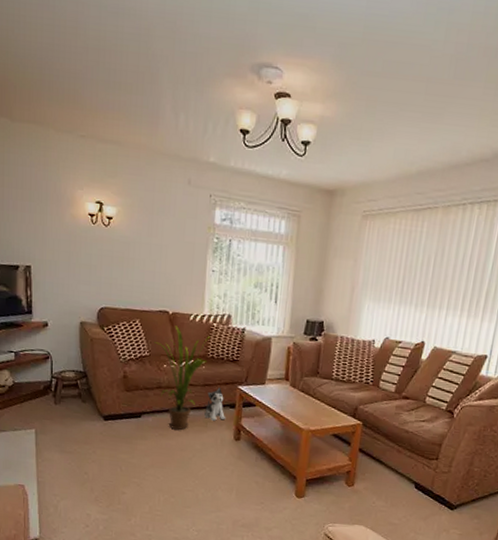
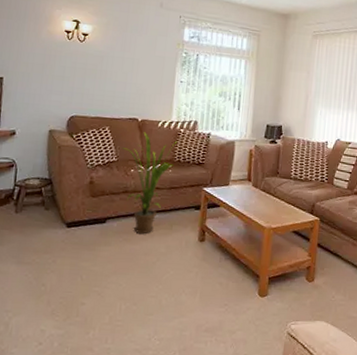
plush toy: present [204,387,226,421] -> none [170,190,191,223]

